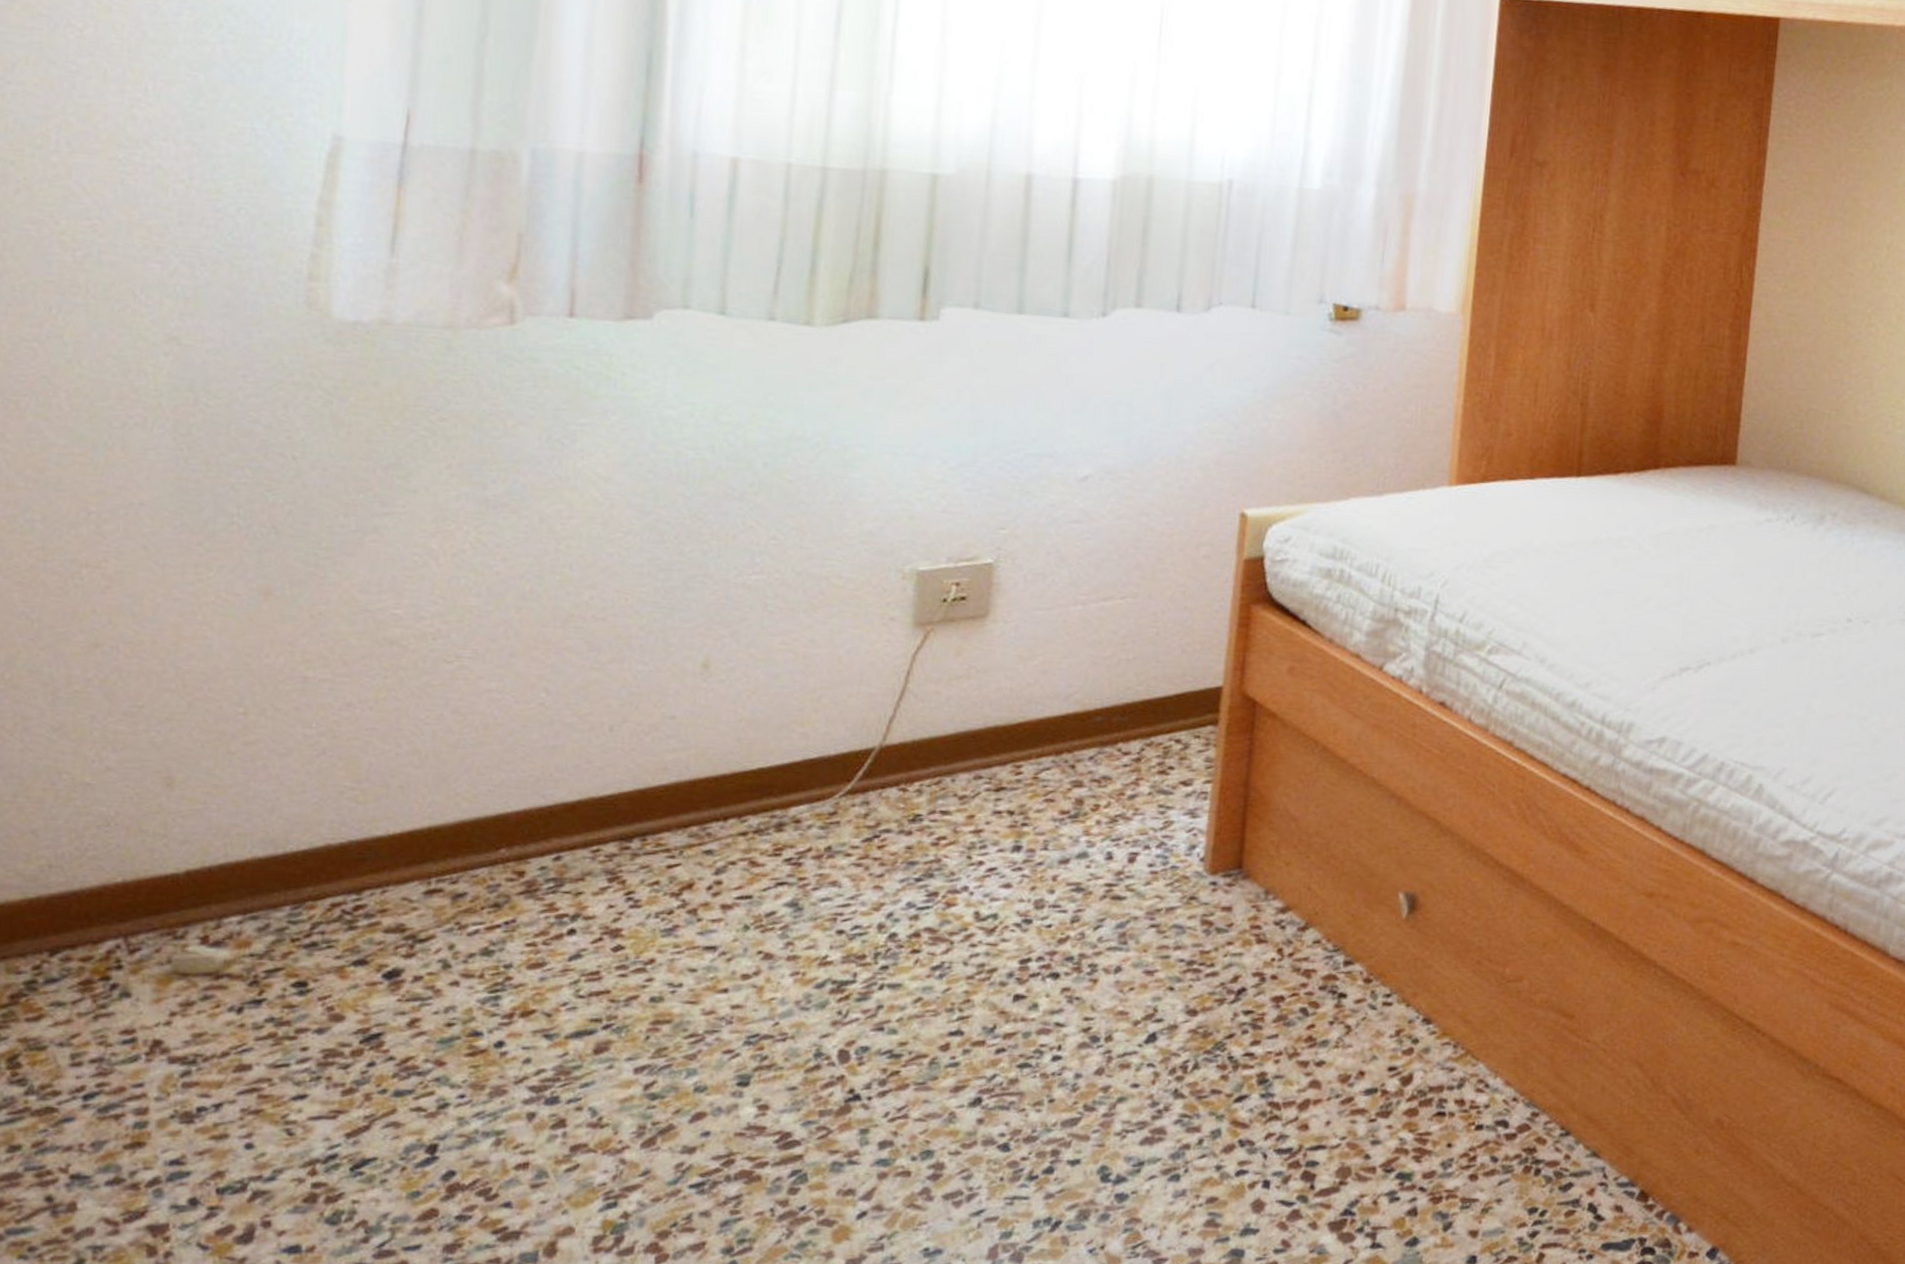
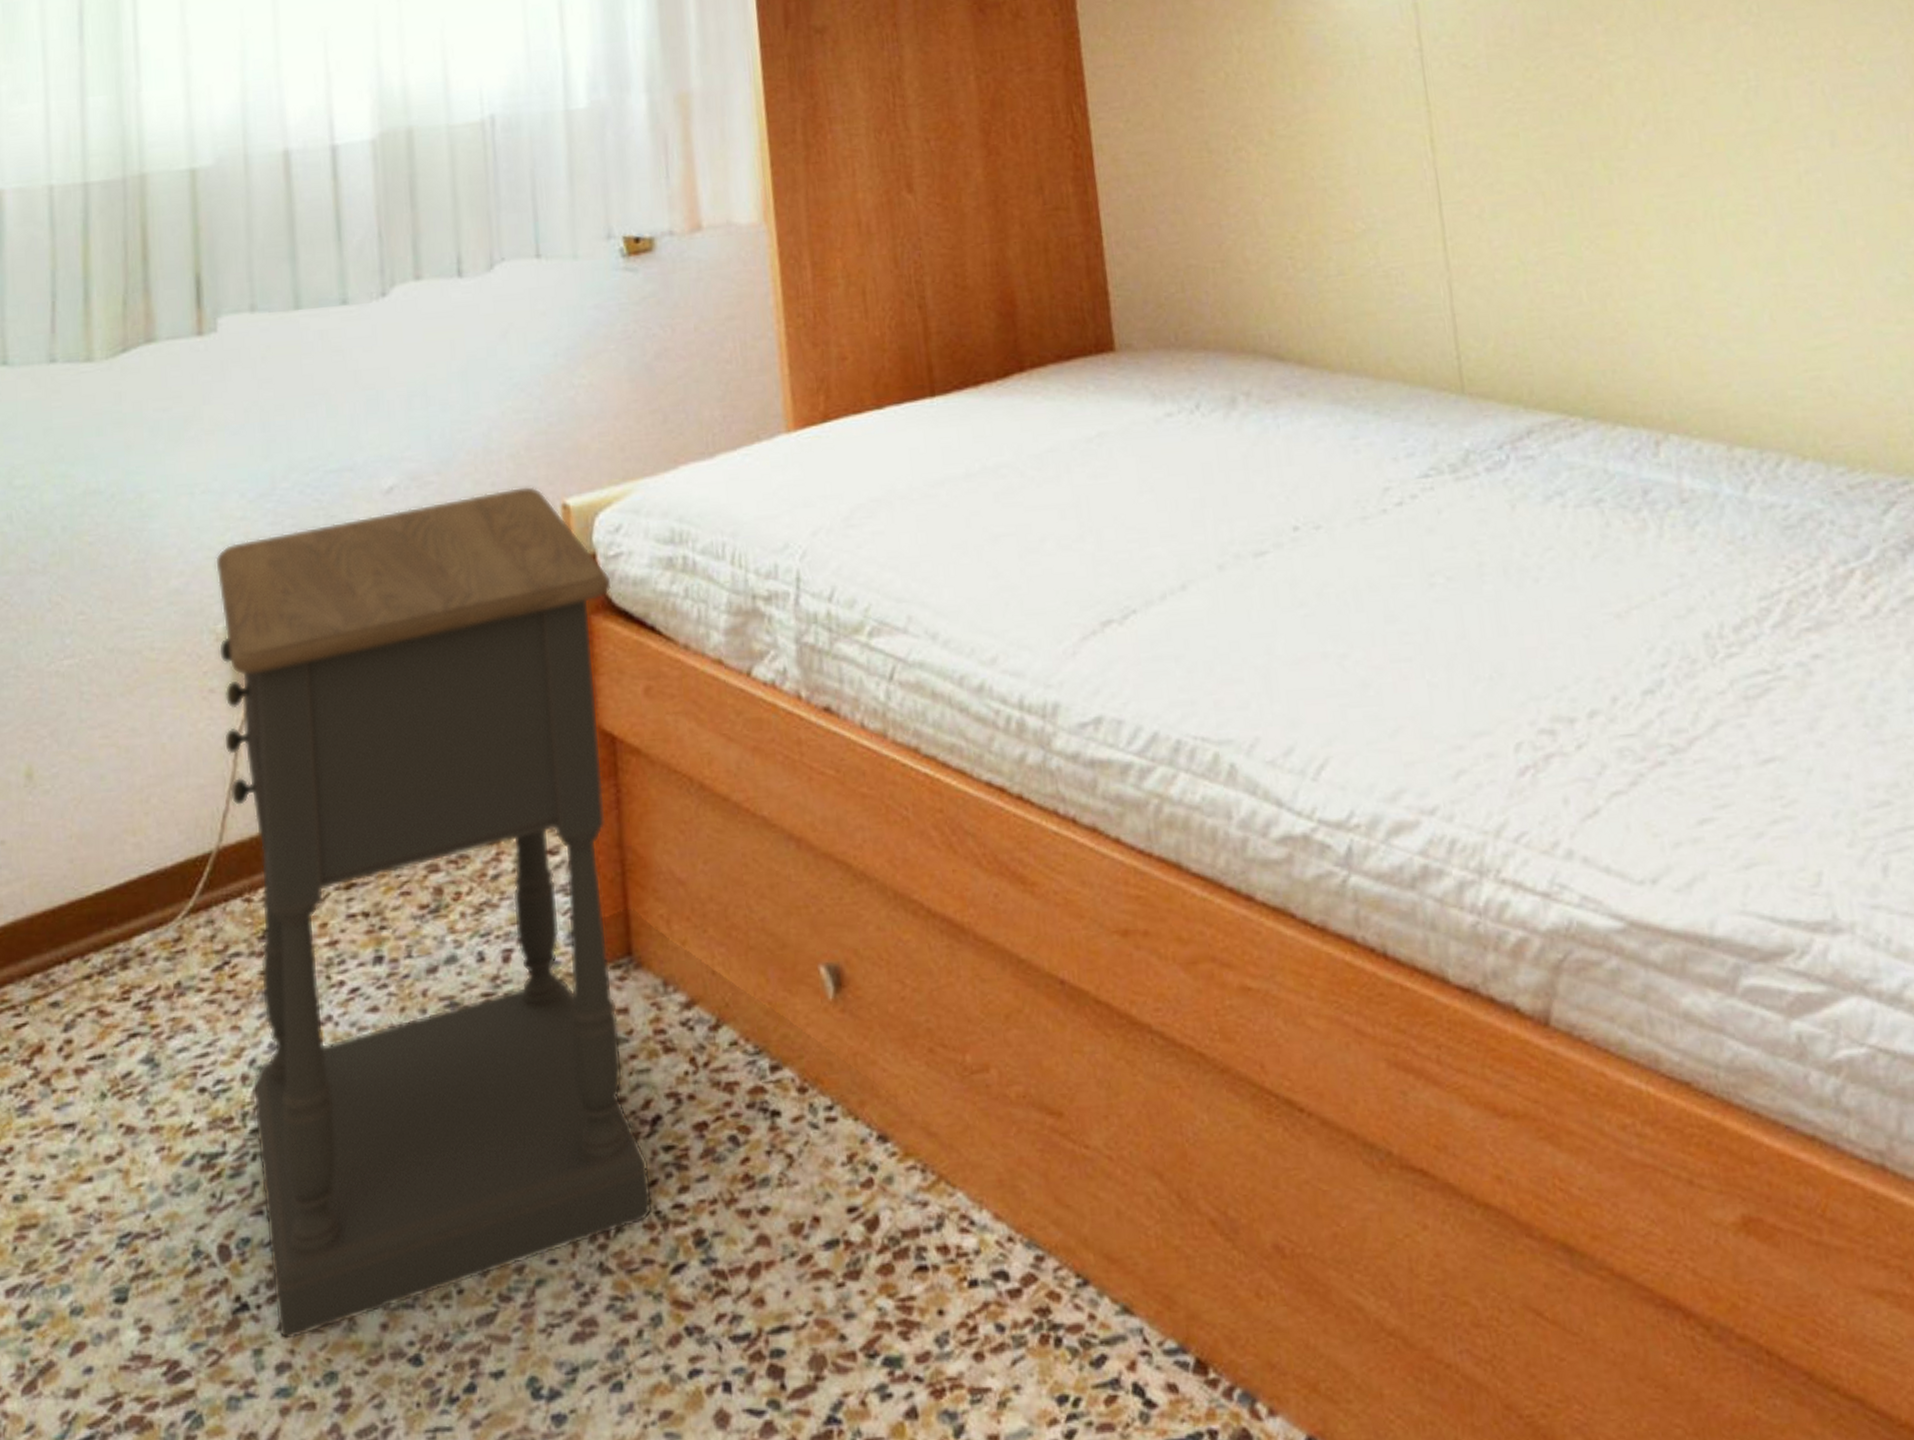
nightstand: none [884,493,1275,1124] -> present [214,485,652,1339]

